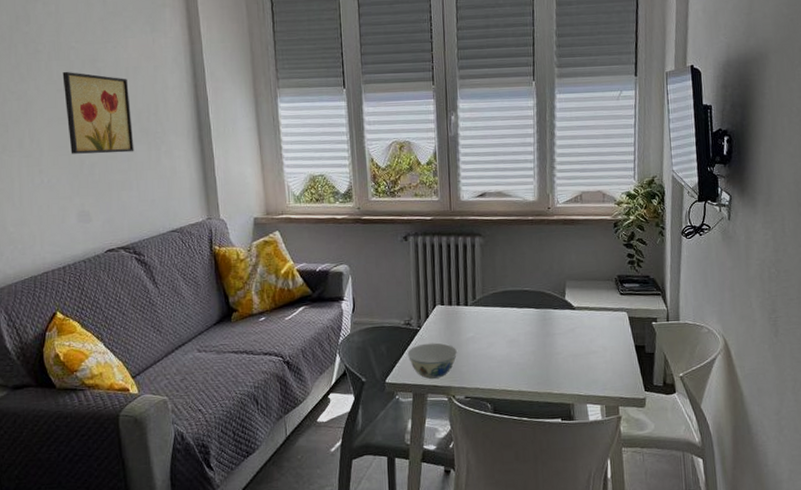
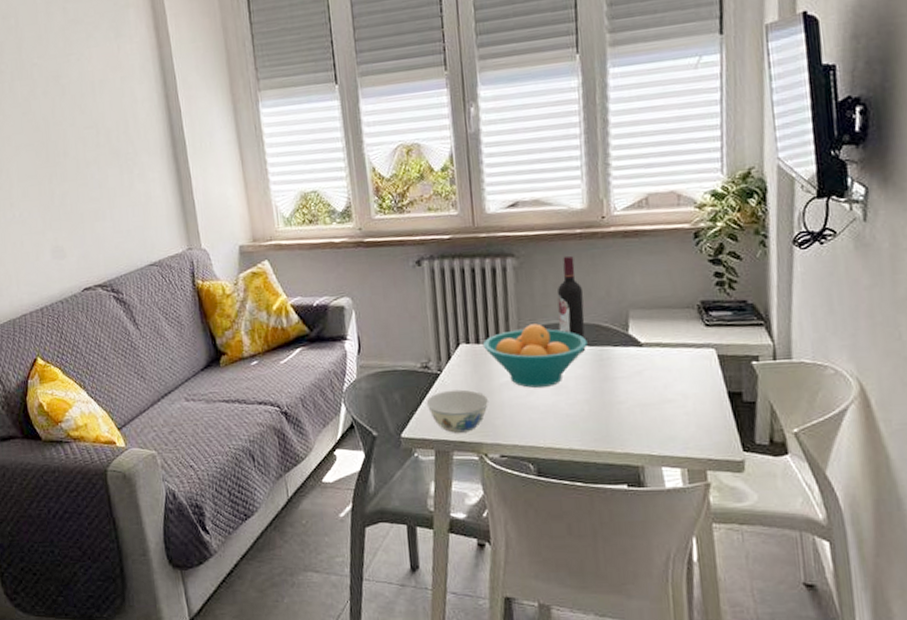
wall art: present [62,72,134,154] -> none [26,91,106,184]
fruit bowl: none [454,290,535,342] -> present [482,323,588,388]
wine bottle: none [513,237,533,313] -> present [556,255,585,352]

